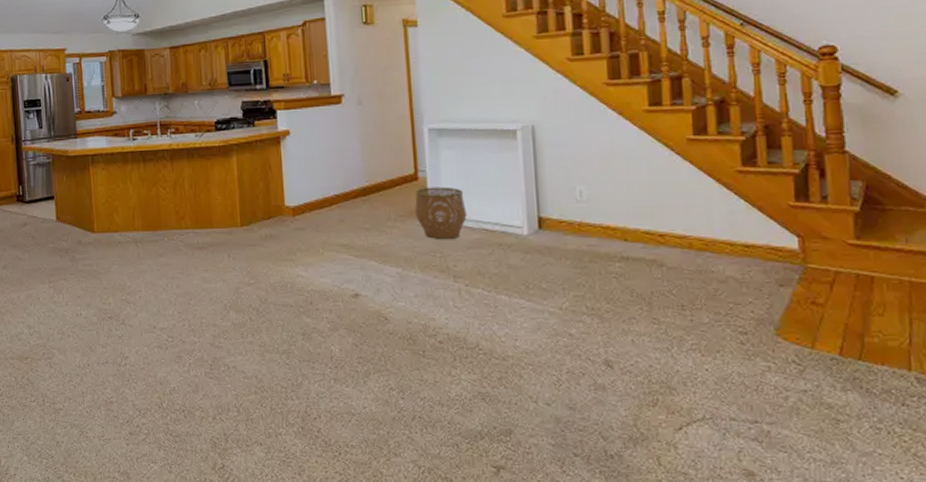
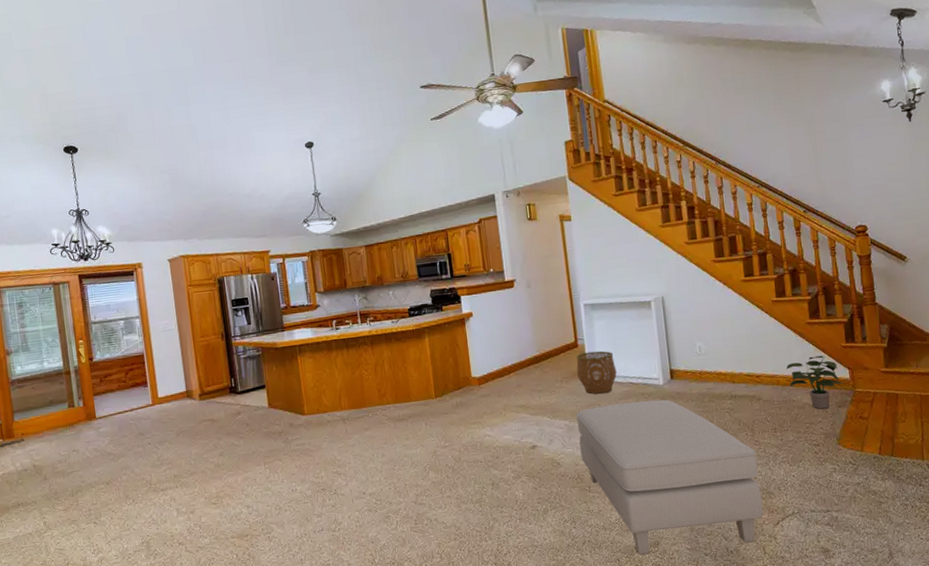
ottoman: none [411,252,660,448] -> present [576,399,763,554]
potted plant: none [703,215,791,286] -> present [786,355,845,409]

